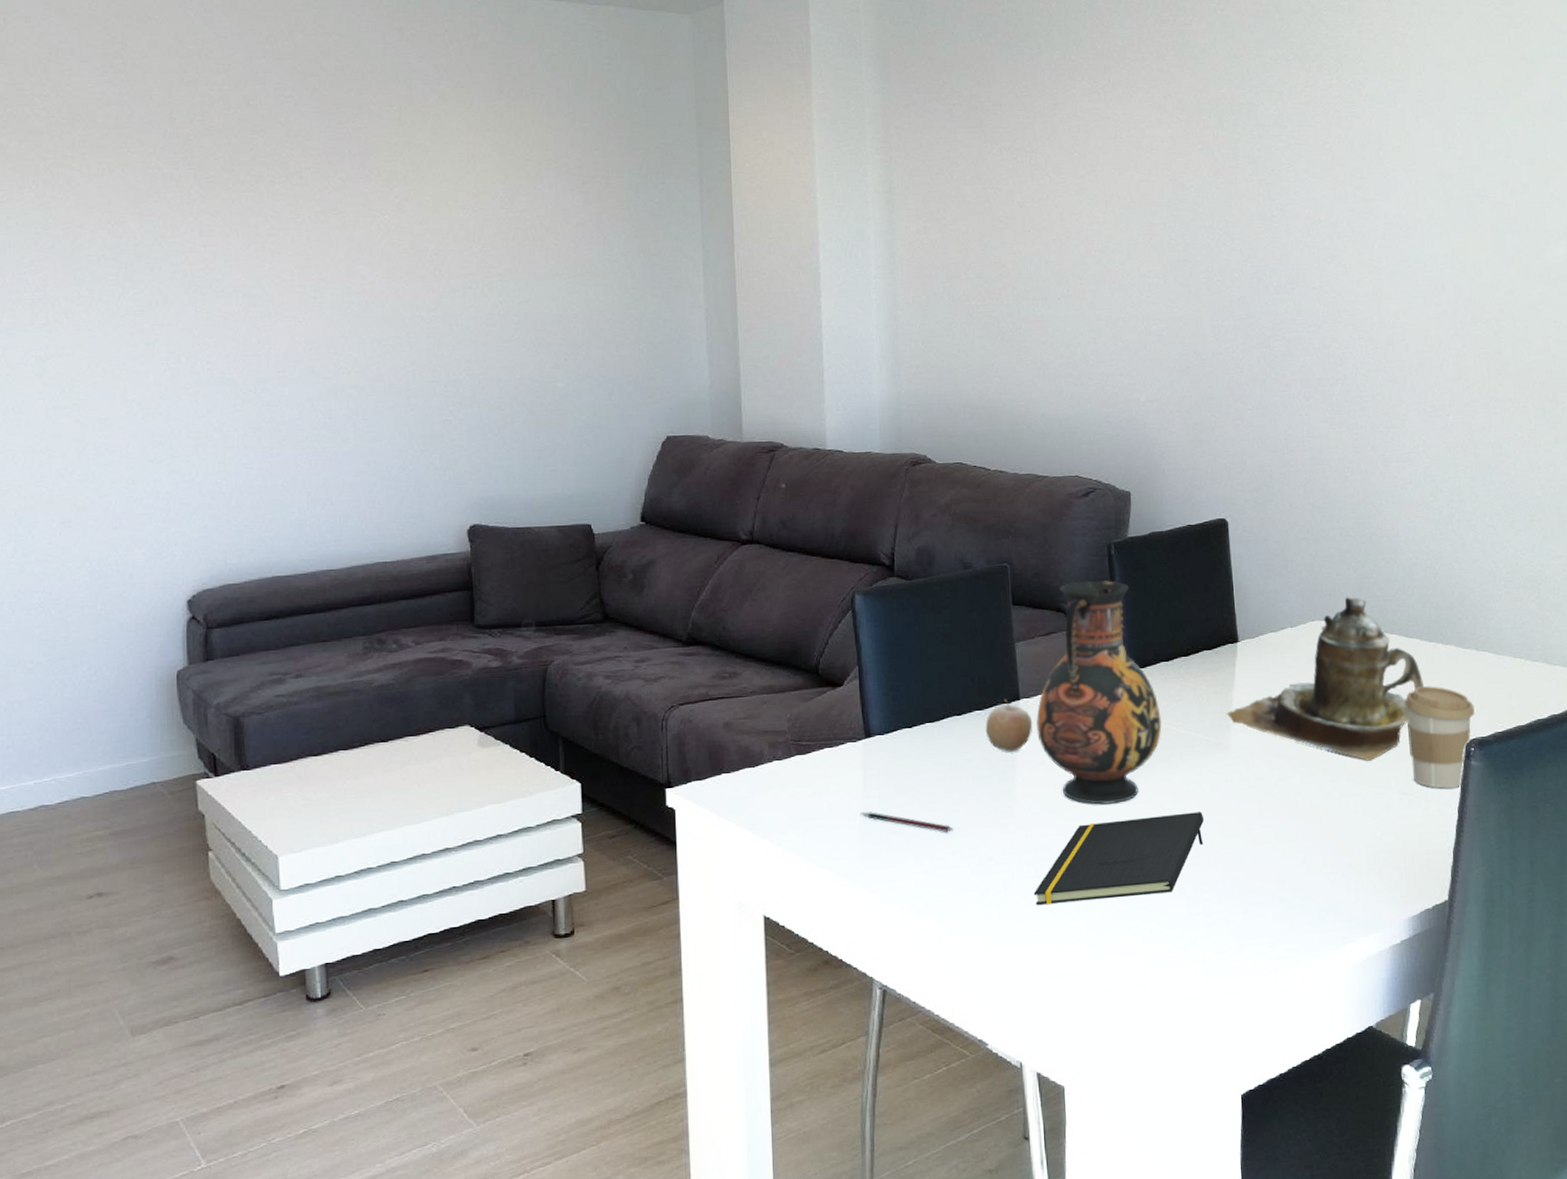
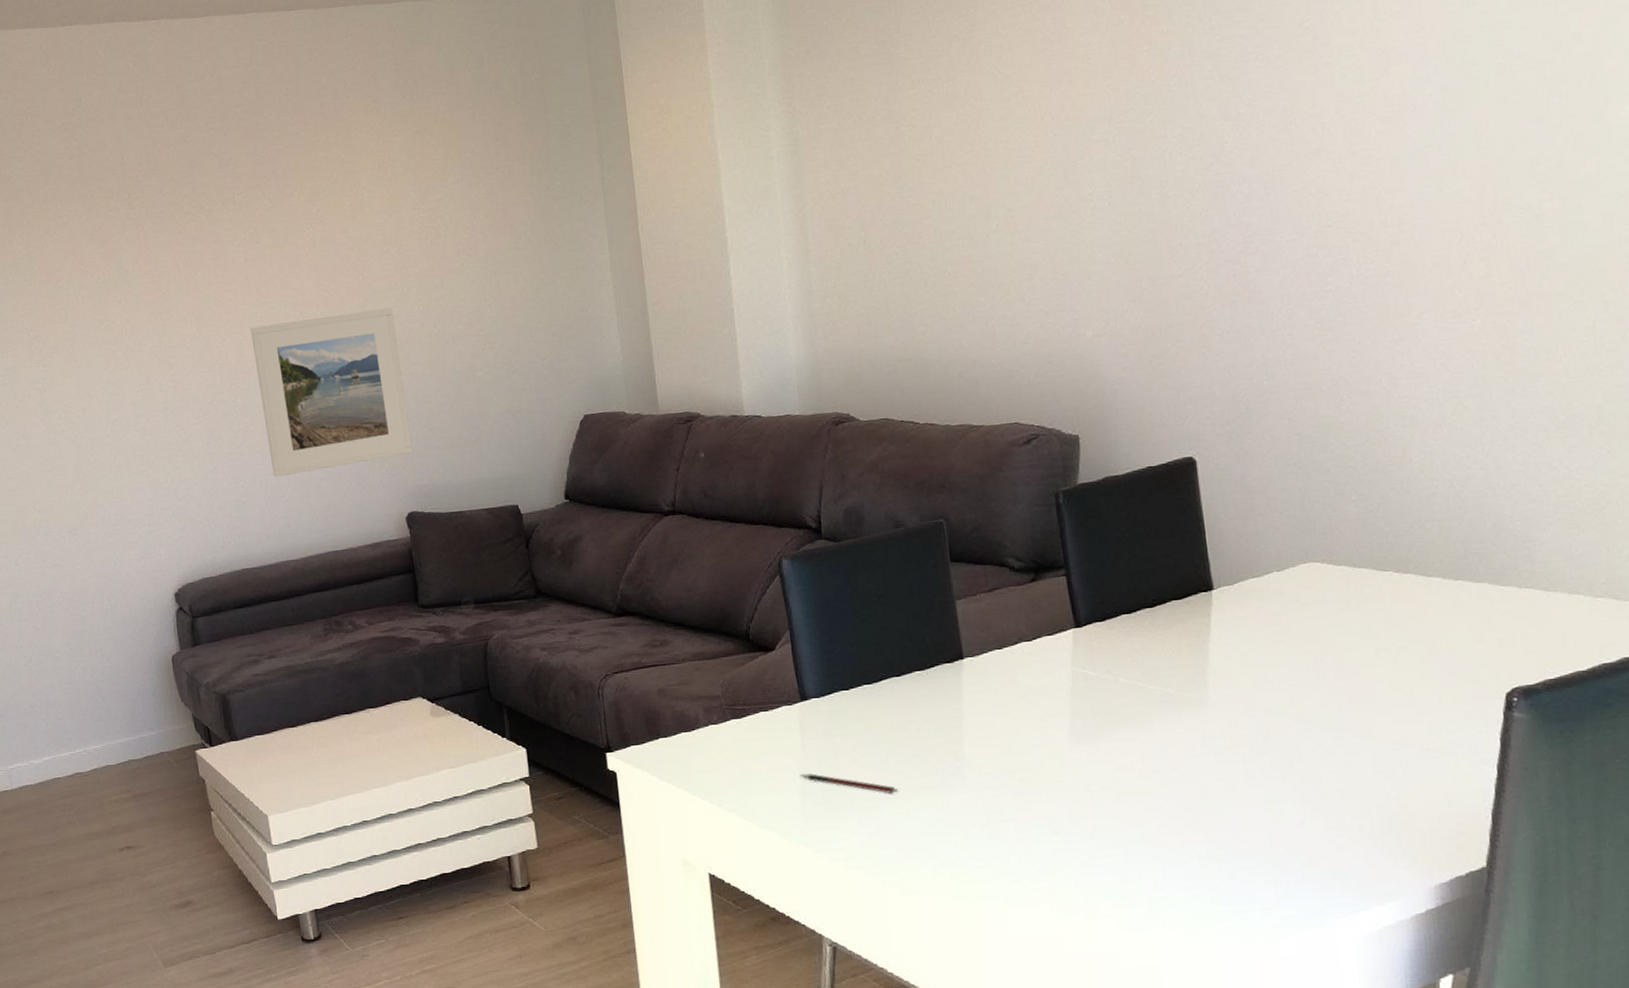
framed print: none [307,307,481,478] -> present [250,308,413,477]
fruit: present [985,698,1033,752] -> none [927,658,979,712]
notepad: present [1033,812,1204,905] -> none [988,771,1180,867]
vase: present [1036,580,1162,805] -> none [983,531,1126,765]
teapot: present [1226,597,1425,761] -> none [1201,534,1450,715]
coffee cup: present [1405,685,1475,789] -> none [1424,629,1517,745]

